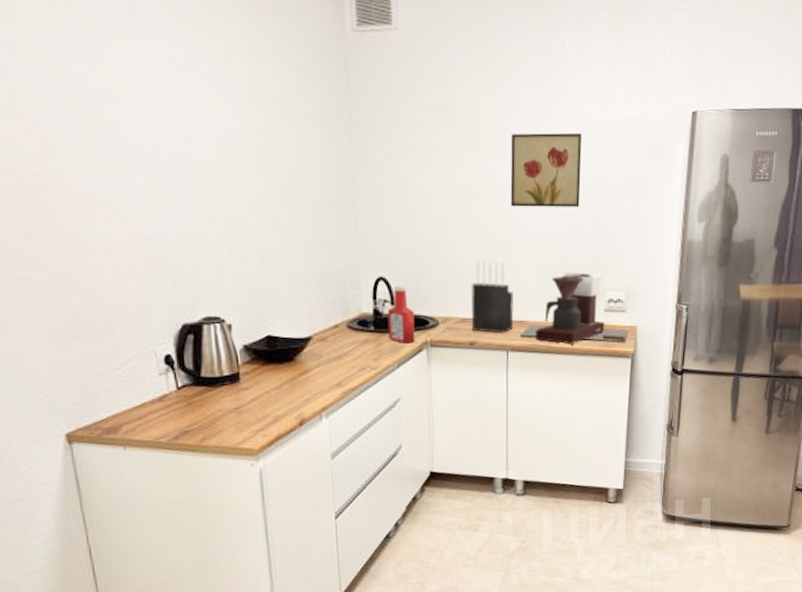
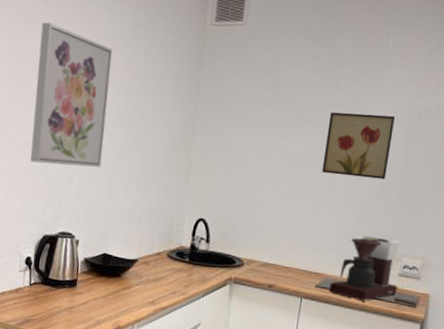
wall art: none [116,35,242,232] -> present [30,22,112,167]
ketchup bottle: present [387,285,415,344] -> none [199,227,224,278]
knife block: present [471,259,515,334] -> none [271,213,314,282]

